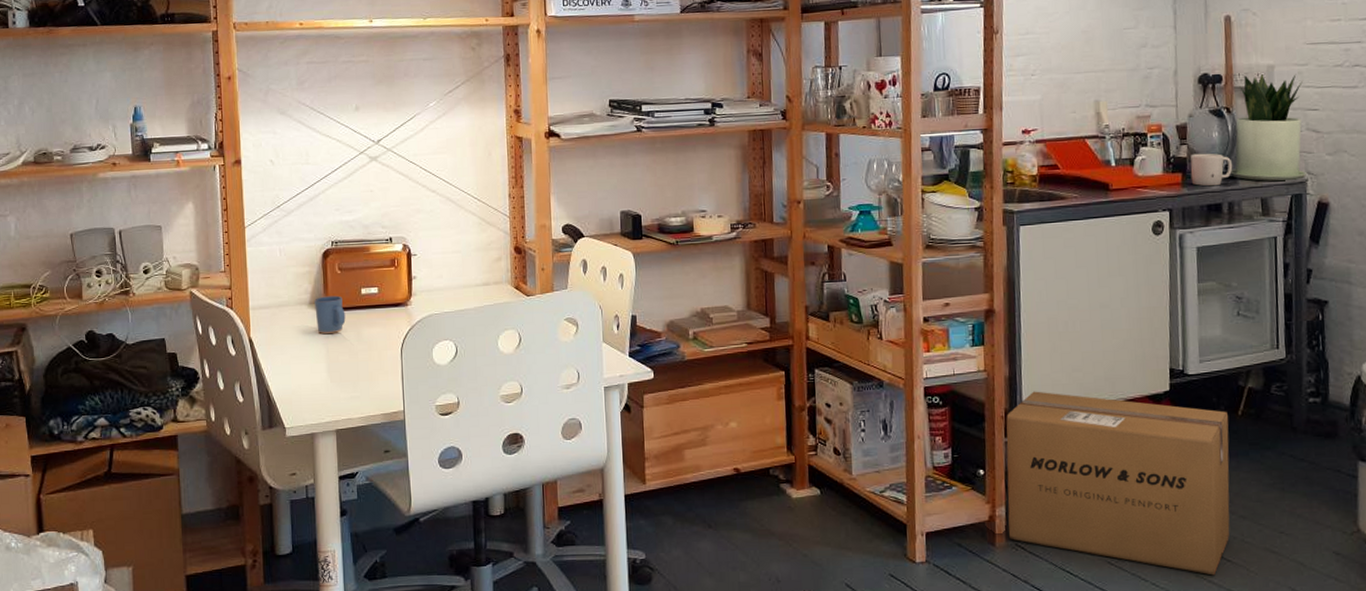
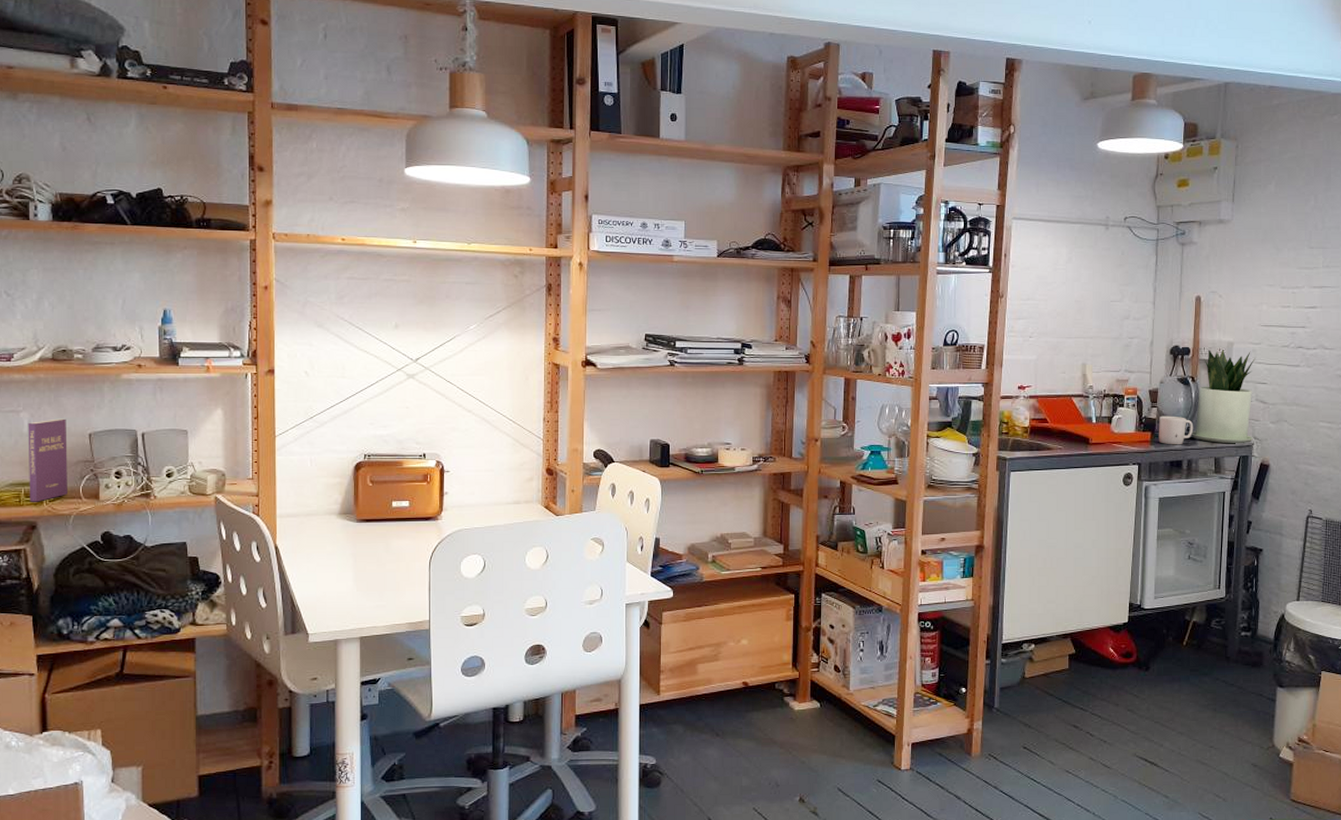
book: none [14,220,53,304] -> present [28,418,68,502]
mug: present [314,295,346,334] -> none [344,507,375,545]
box: present [1006,391,1230,576] -> none [983,619,1175,783]

